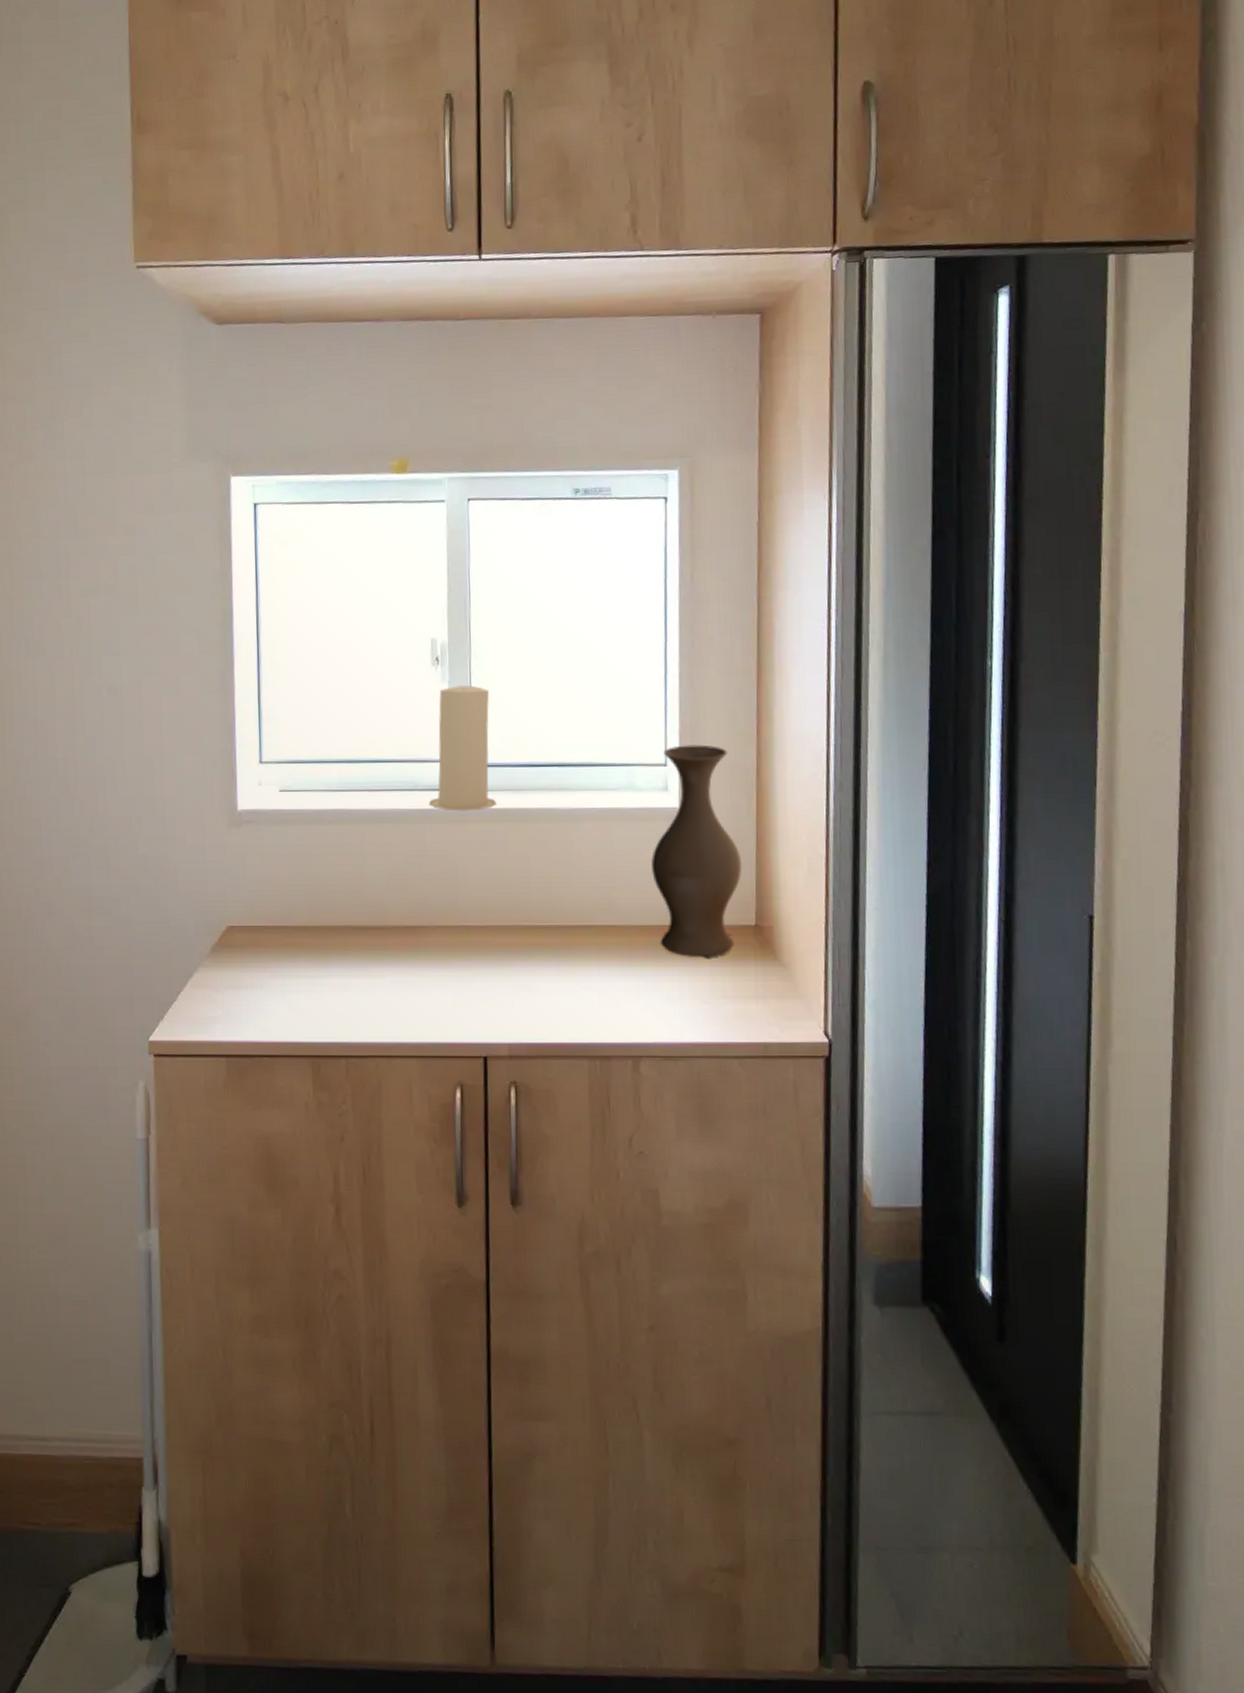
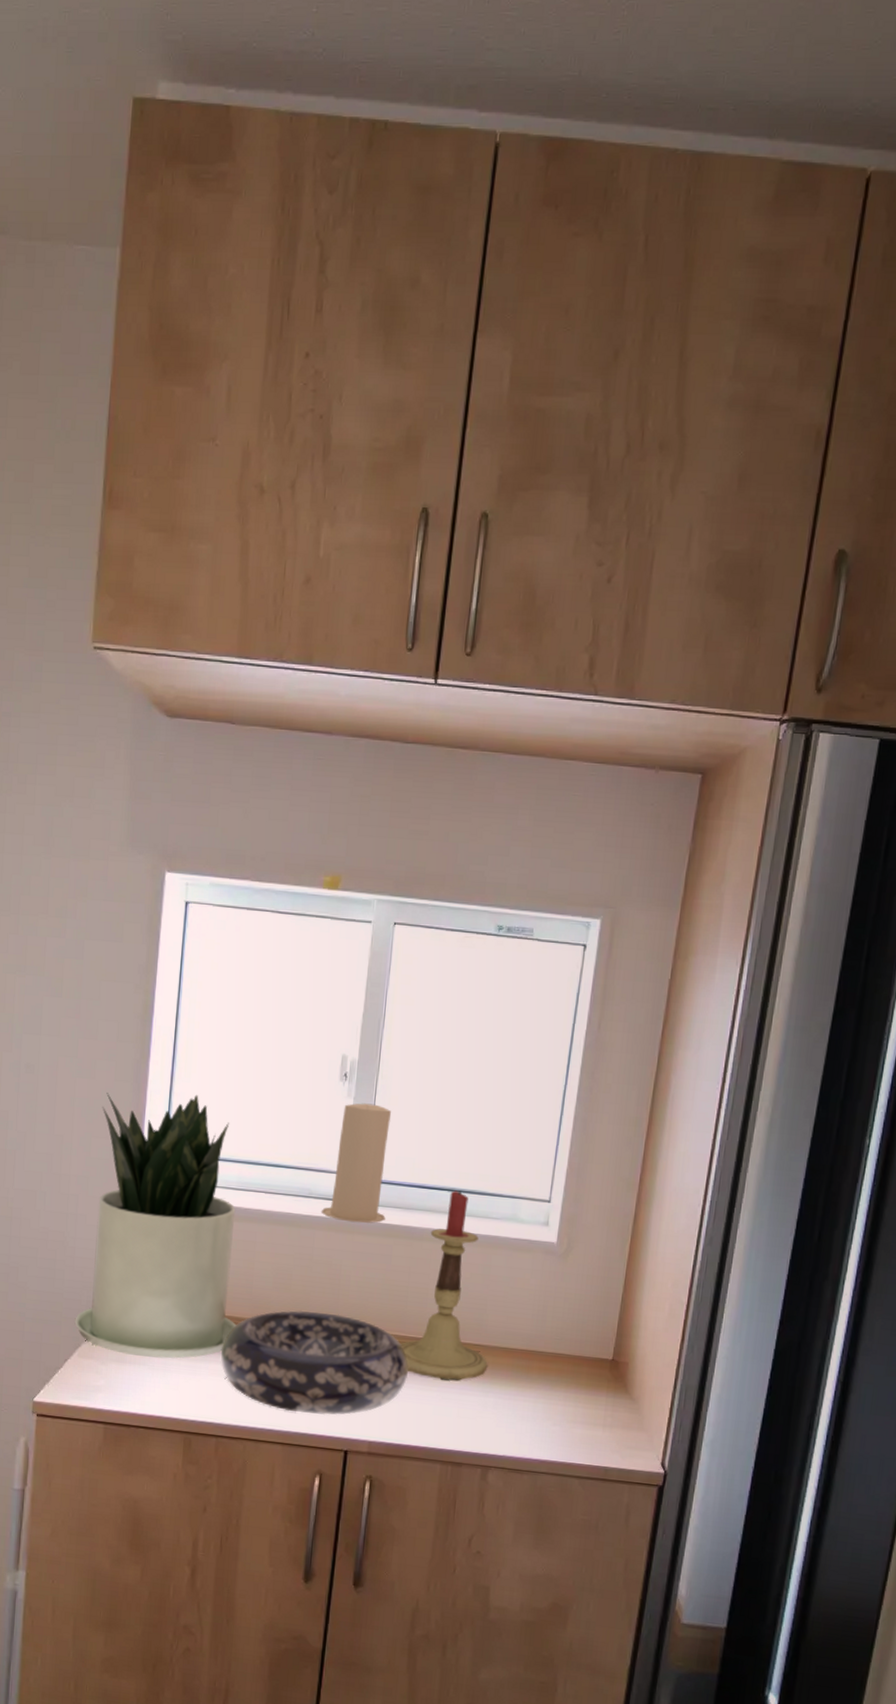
planter: none [184,697,354,979] -> present [74,1093,237,1359]
decorative bowl: none [340,910,542,1021] -> present [220,1310,409,1416]
candlestick: none [529,765,624,967] -> present [400,1190,488,1380]
vase: present [650,744,742,958] -> none [522,1184,609,1384]

